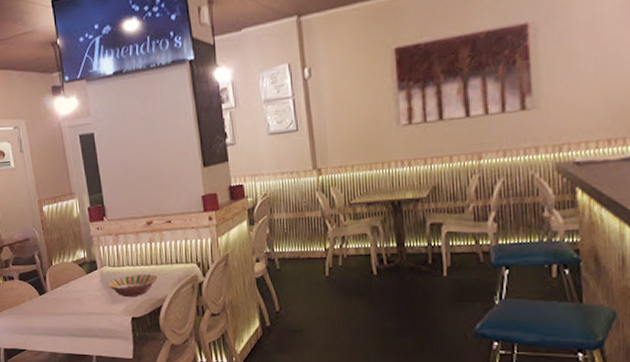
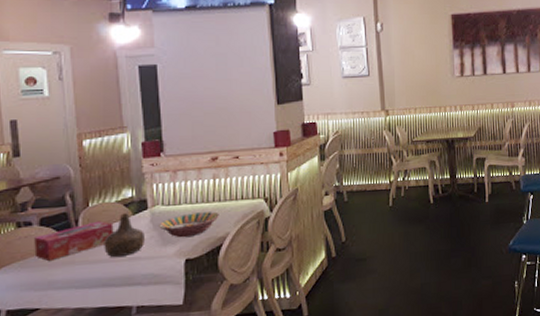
tissue box: none [17,278,73,310] -> present [34,221,114,261]
bottle: none [66,272,98,312] -> present [104,213,144,258]

